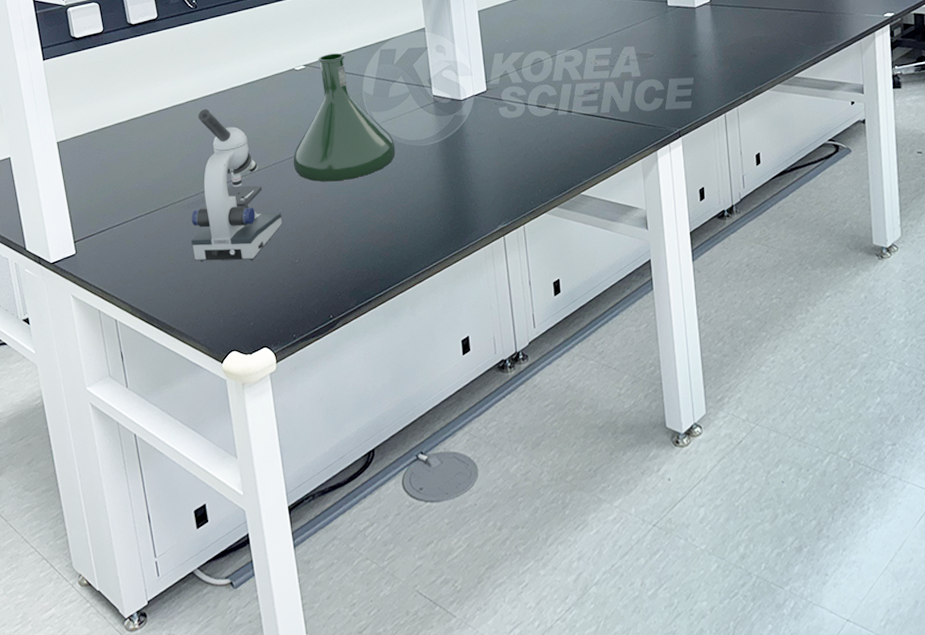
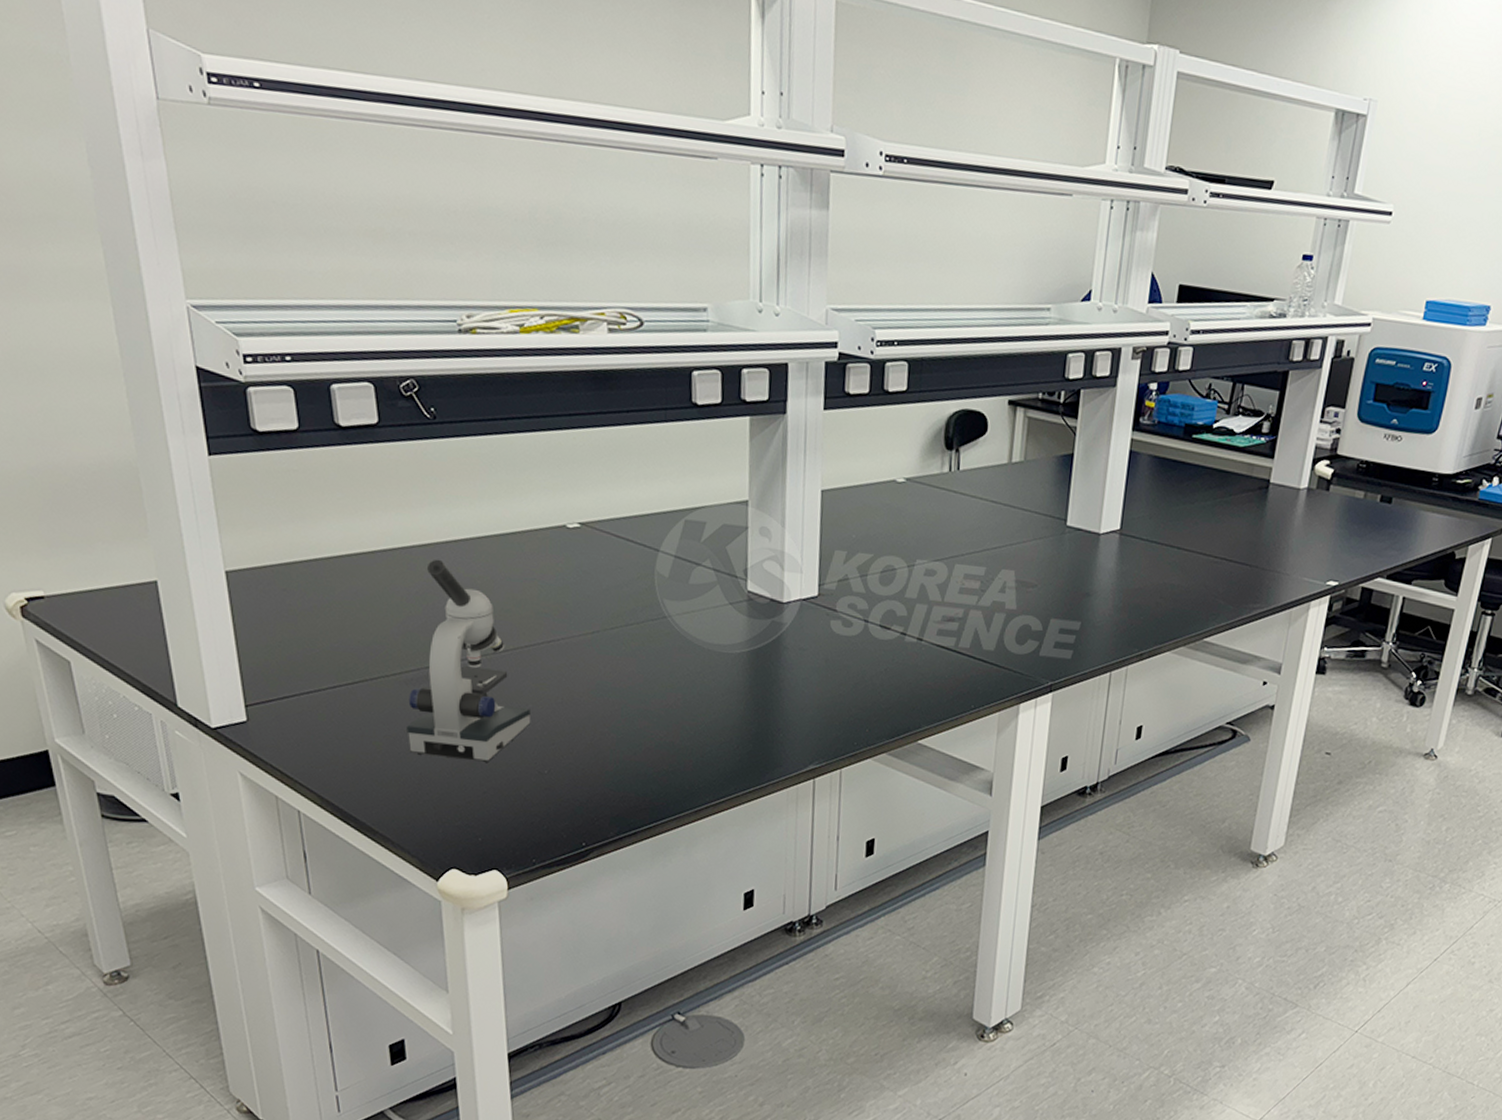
flask: present [294,52,396,182] -> none [553,513,690,681]

